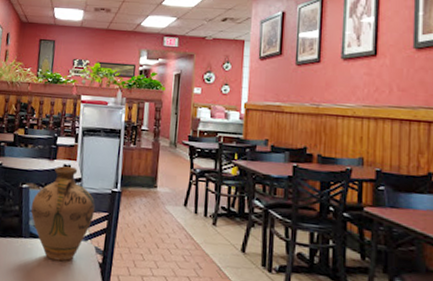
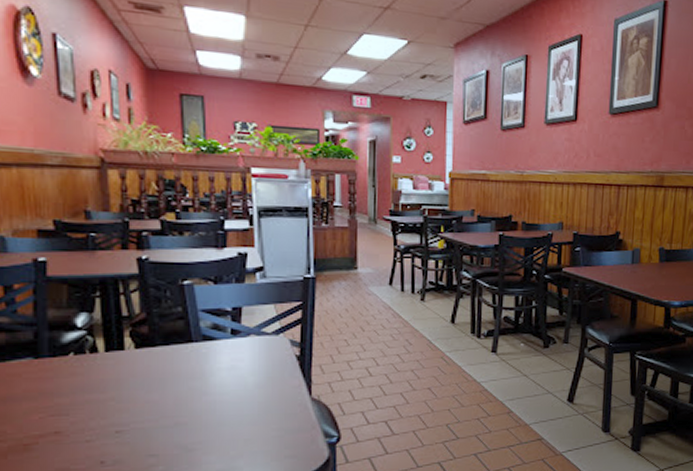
jug: present [31,166,95,262] -> none [199,254,285,361]

